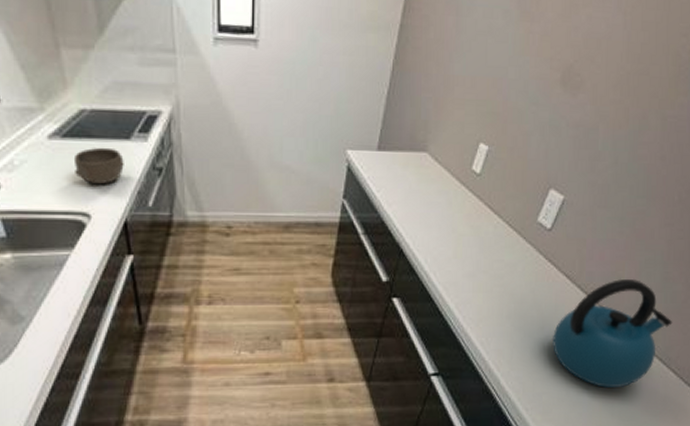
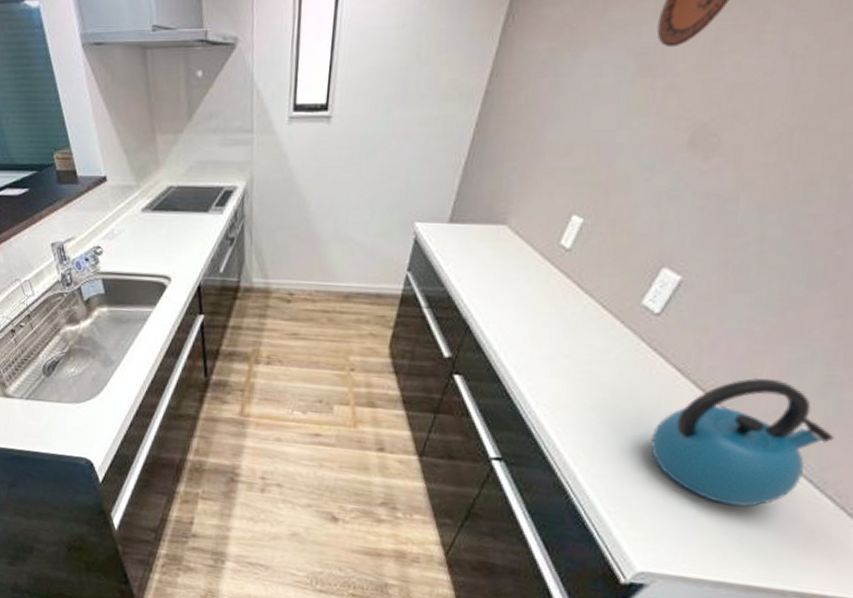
bowl: present [75,147,124,185] -> none [160,219,202,252]

